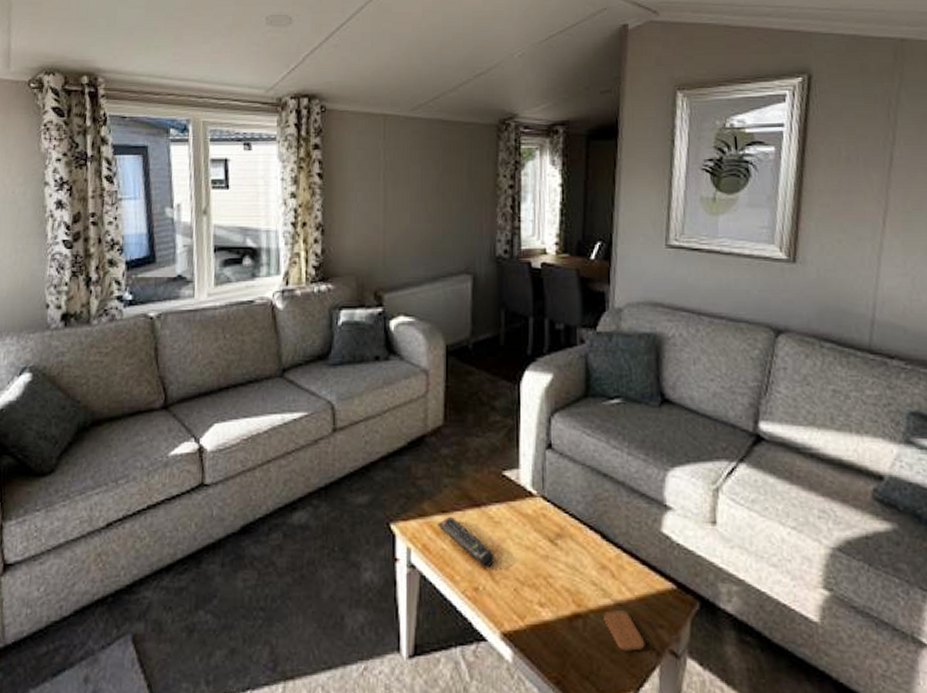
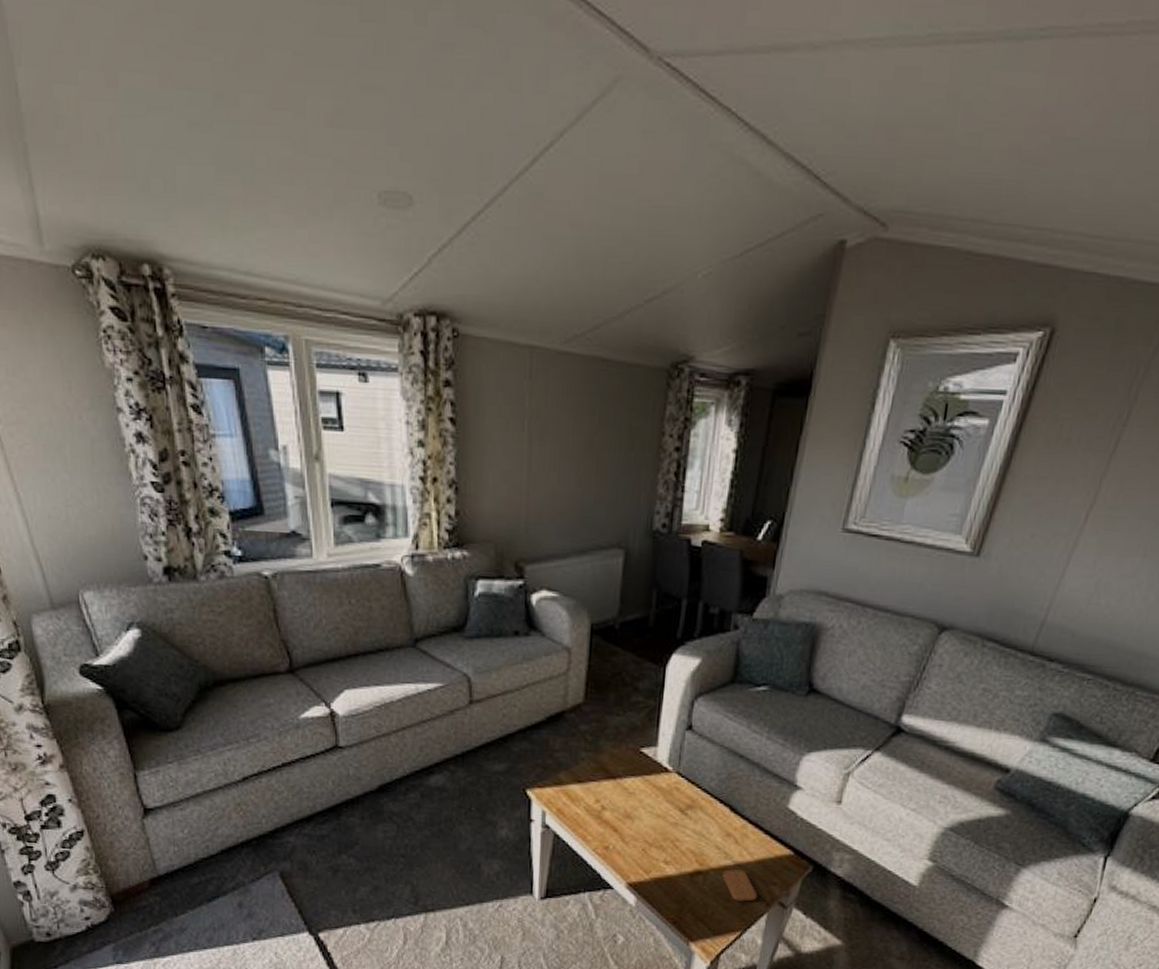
remote control: present [437,516,495,569] -> none [573,785,627,832]

